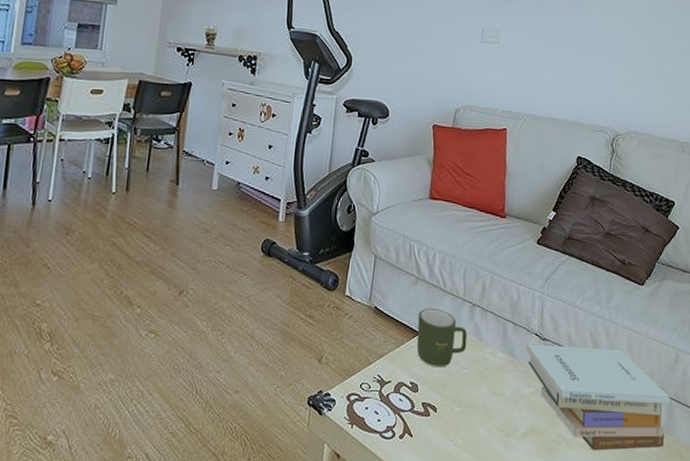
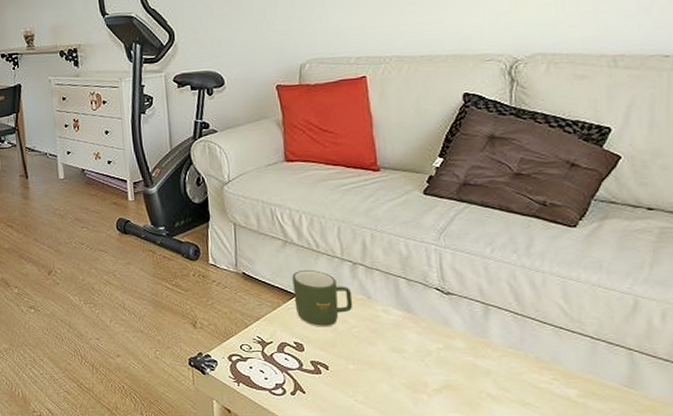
books: present [525,344,670,450] -> none [425,298,631,405]

